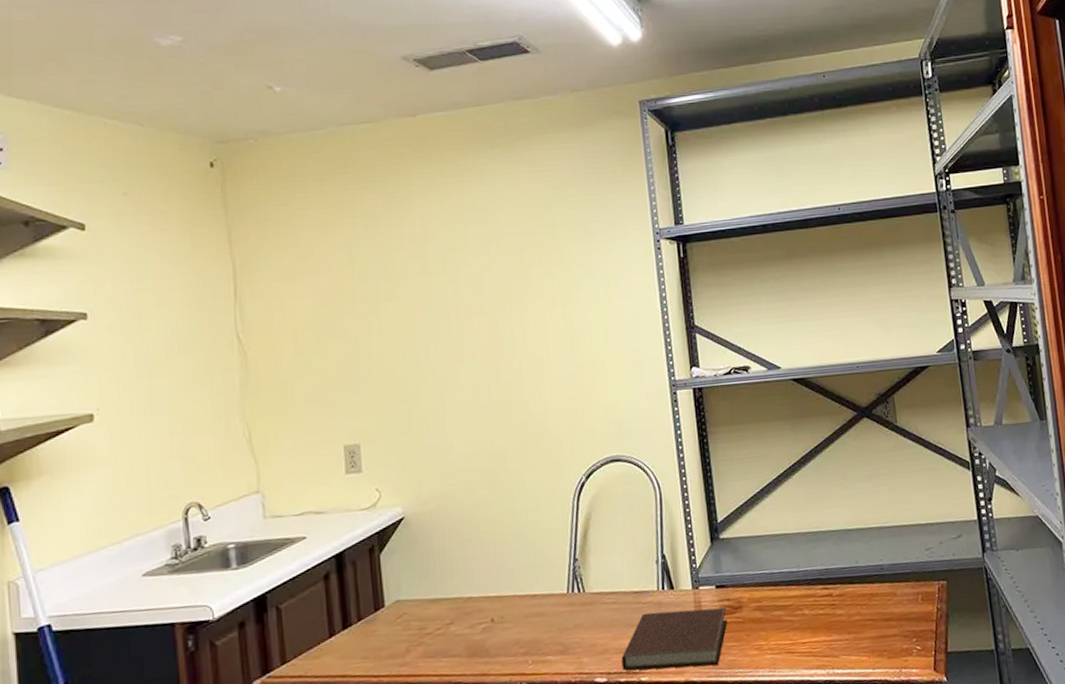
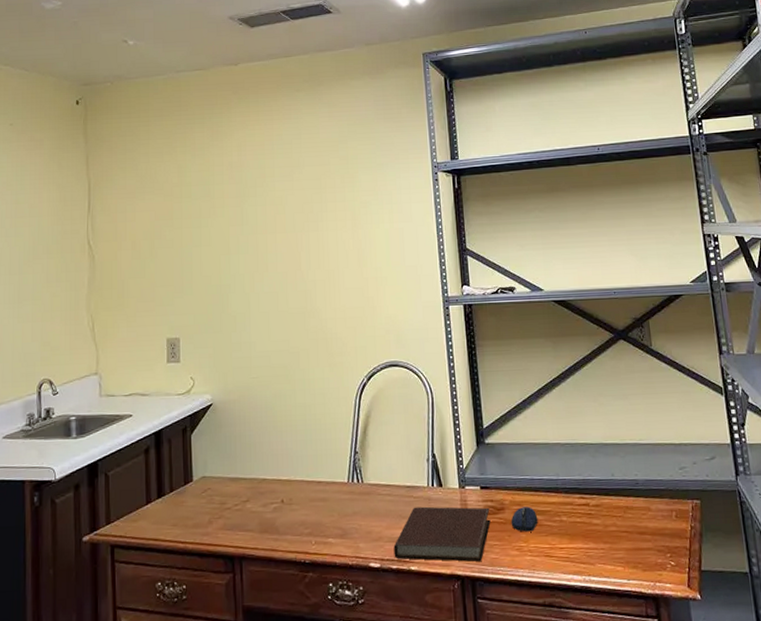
computer mouse: none [749,602,779,630] -> present [511,507,538,532]

